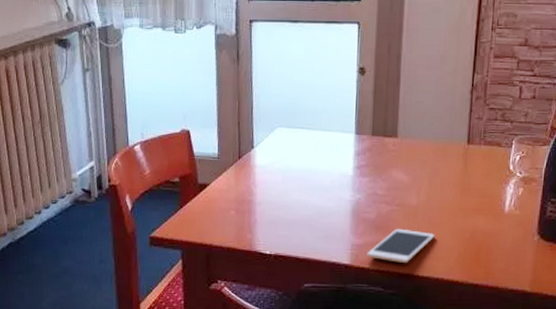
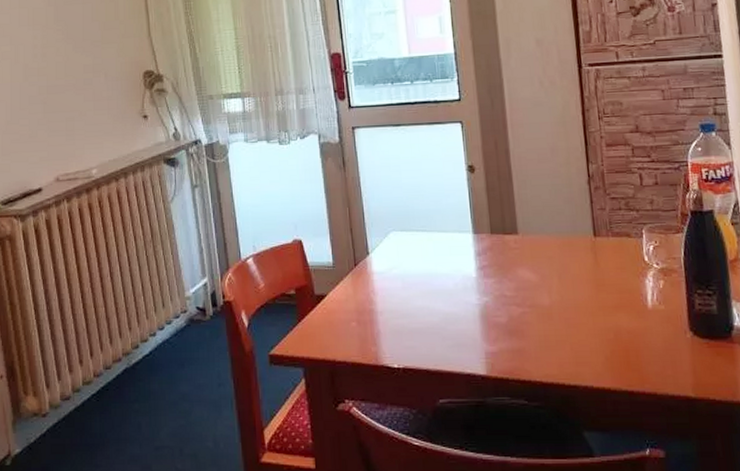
cell phone: present [367,228,435,263] -> none [503,332,576,371]

